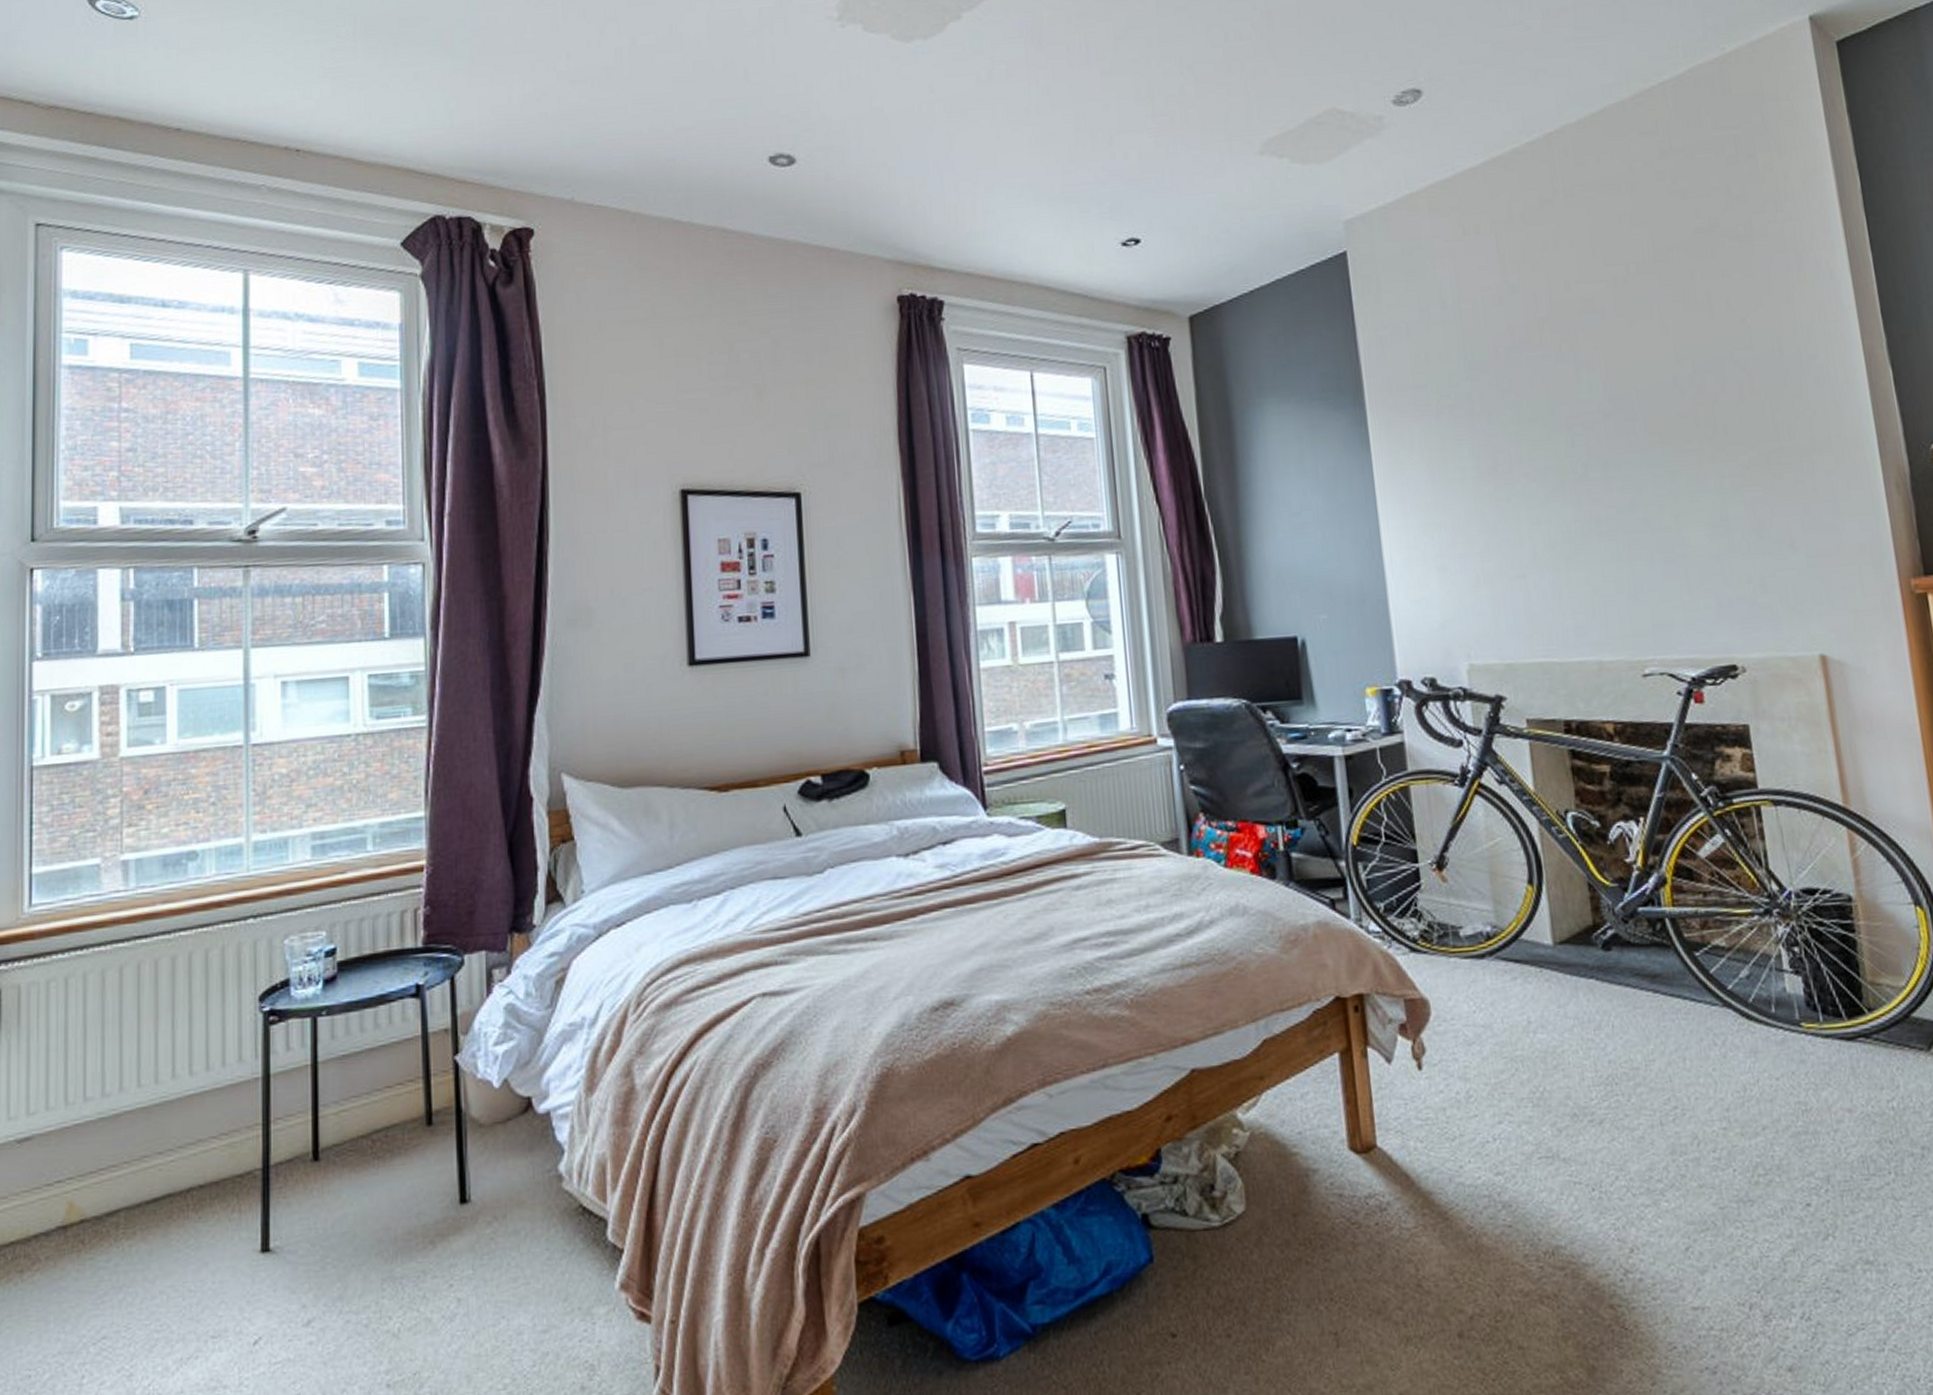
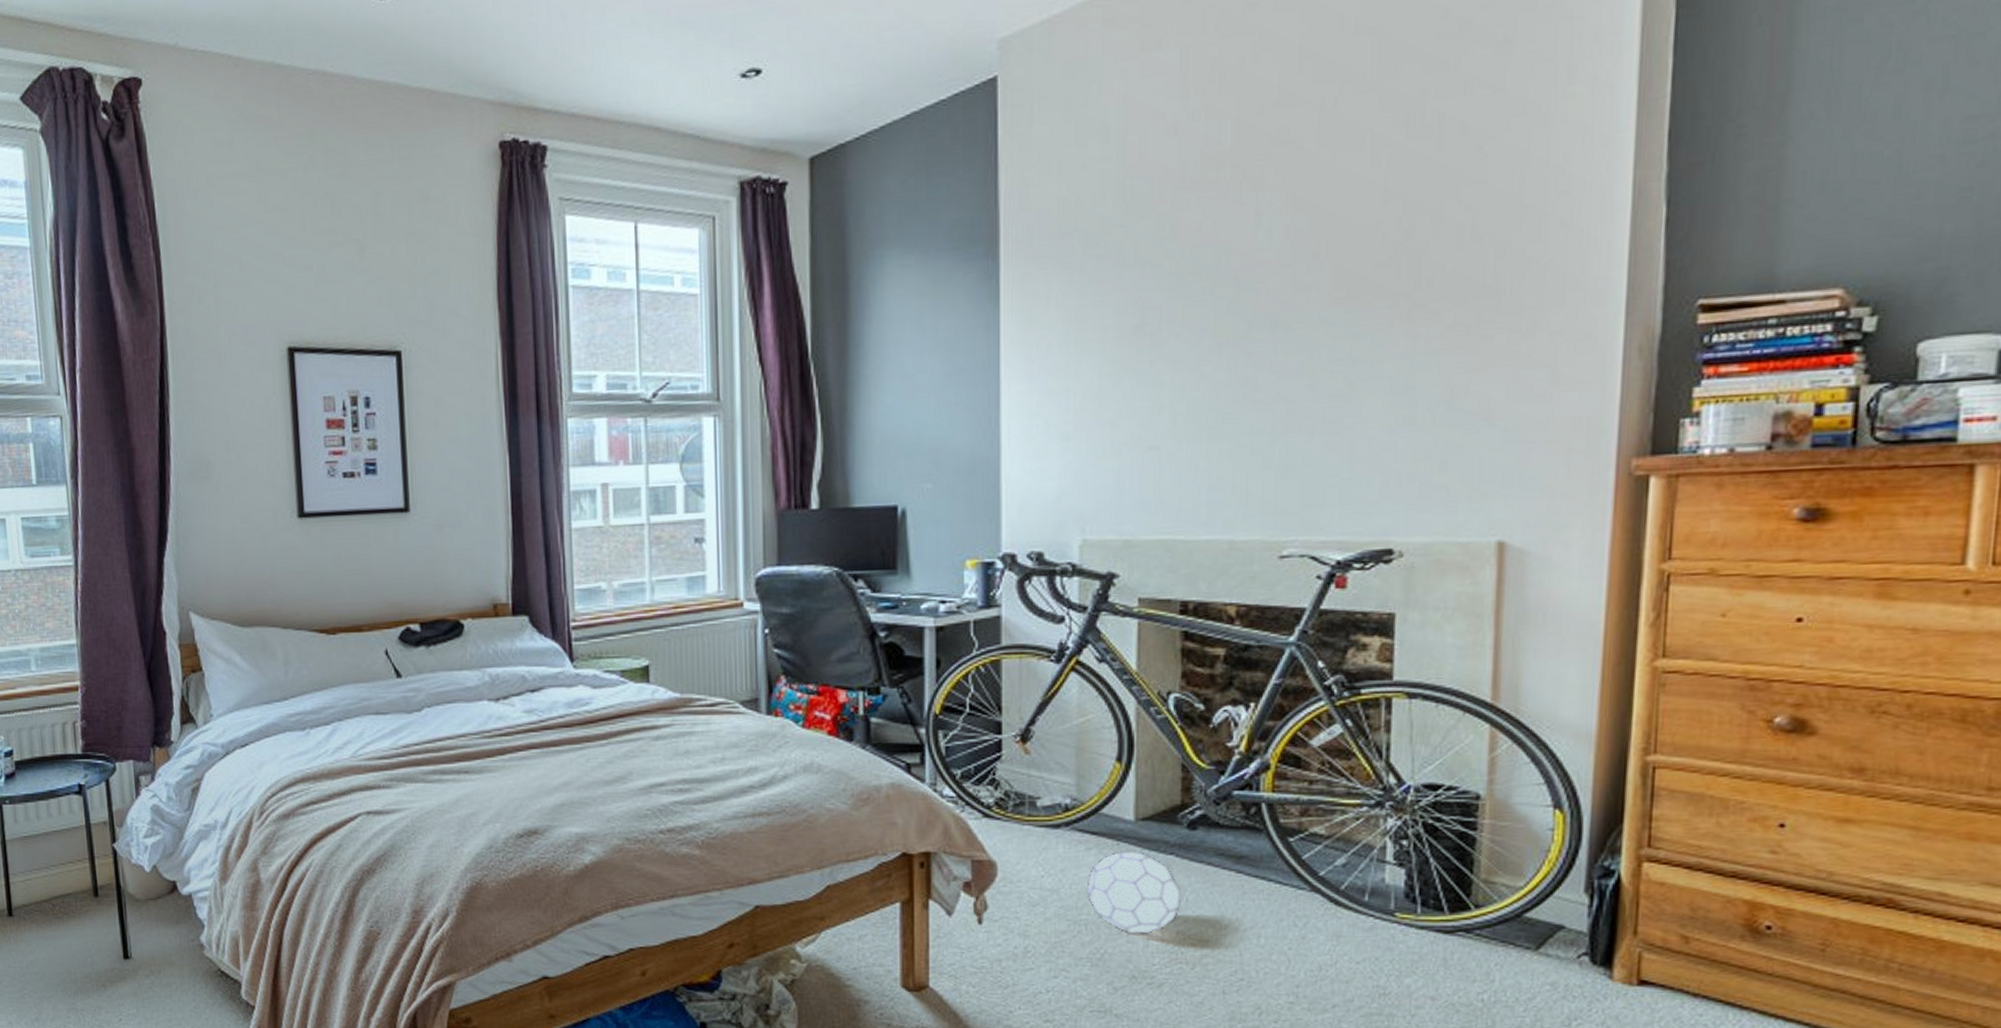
ball: none [1517,978,1608,1068] -> present [1086,851,1182,934]

